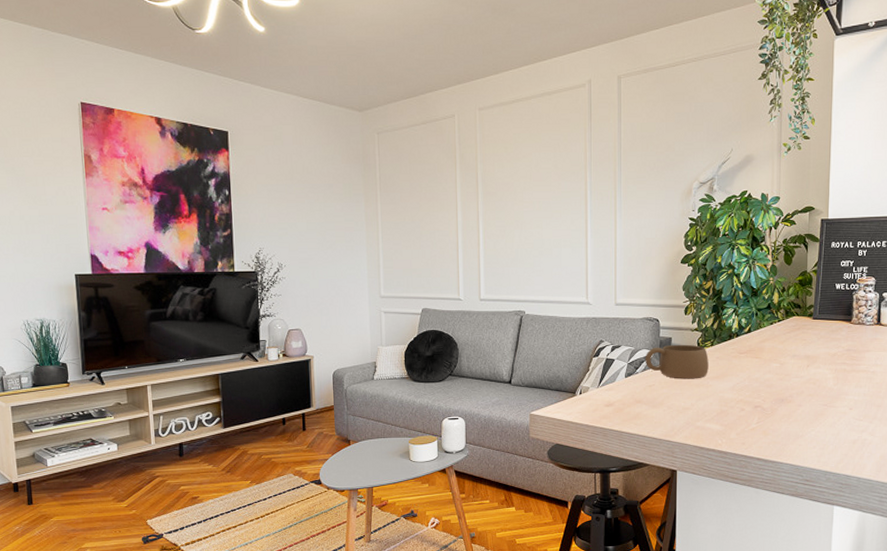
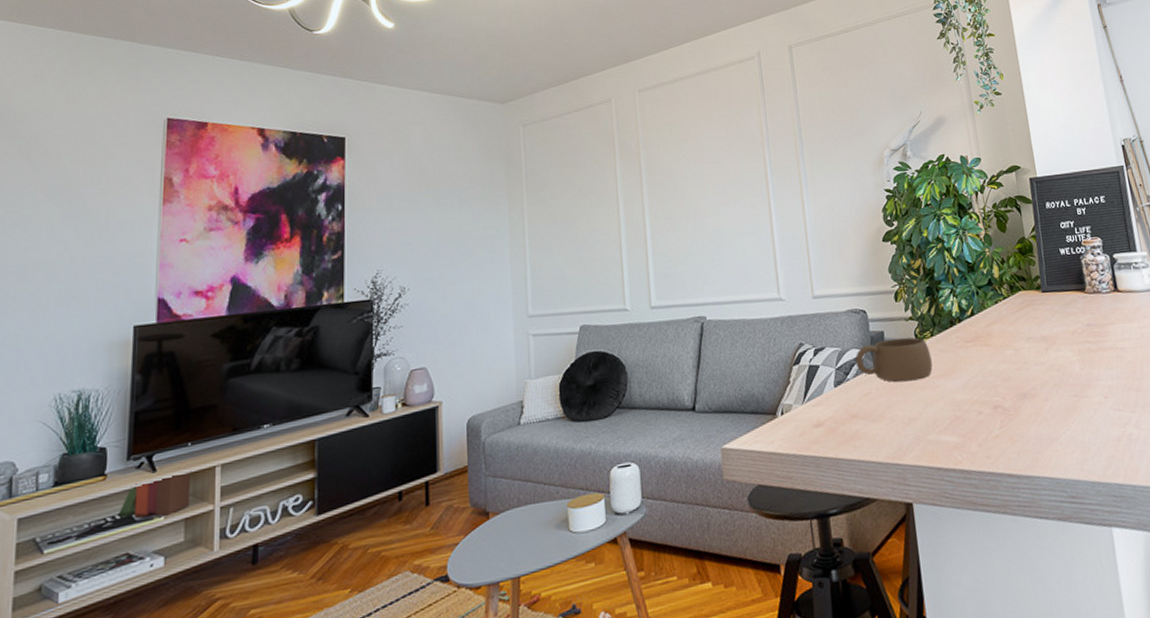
books: none [81,386,131,416] -> present [118,470,192,519]

